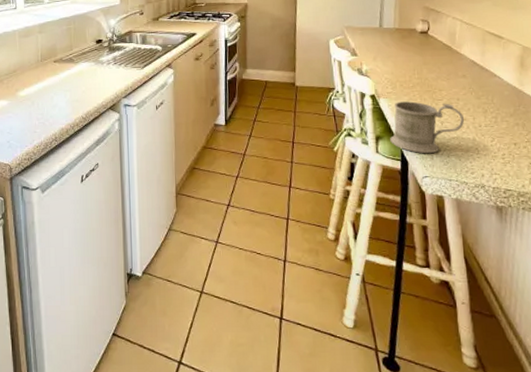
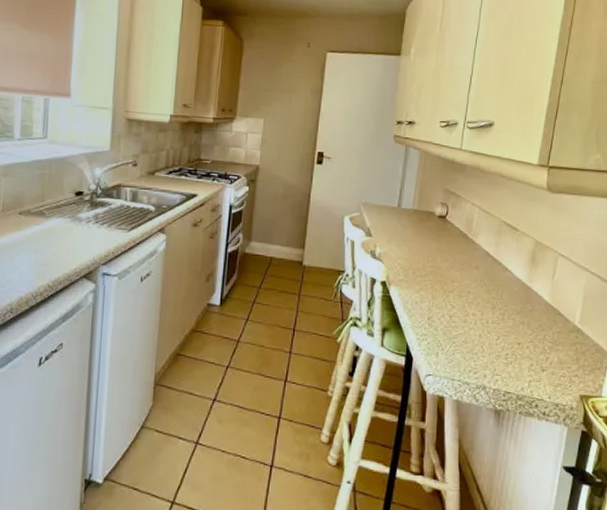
mug: present [390,101,465,154] -> none [397,291,473,350]

